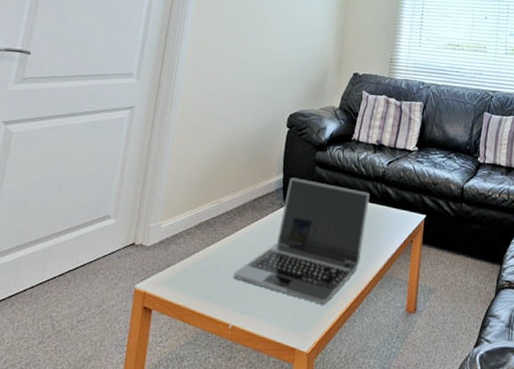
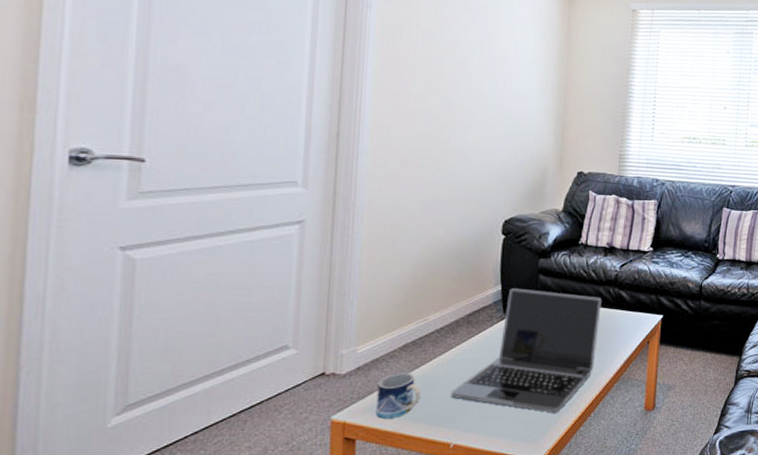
mug: none [170,249,209,293] -> present [376,373,421,419]

